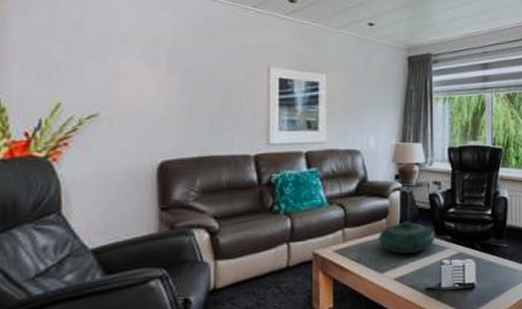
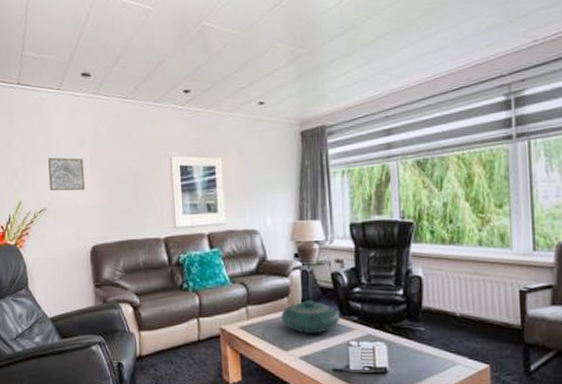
wall art: none [105,53,156,96] -> present [48,157,85,192]

